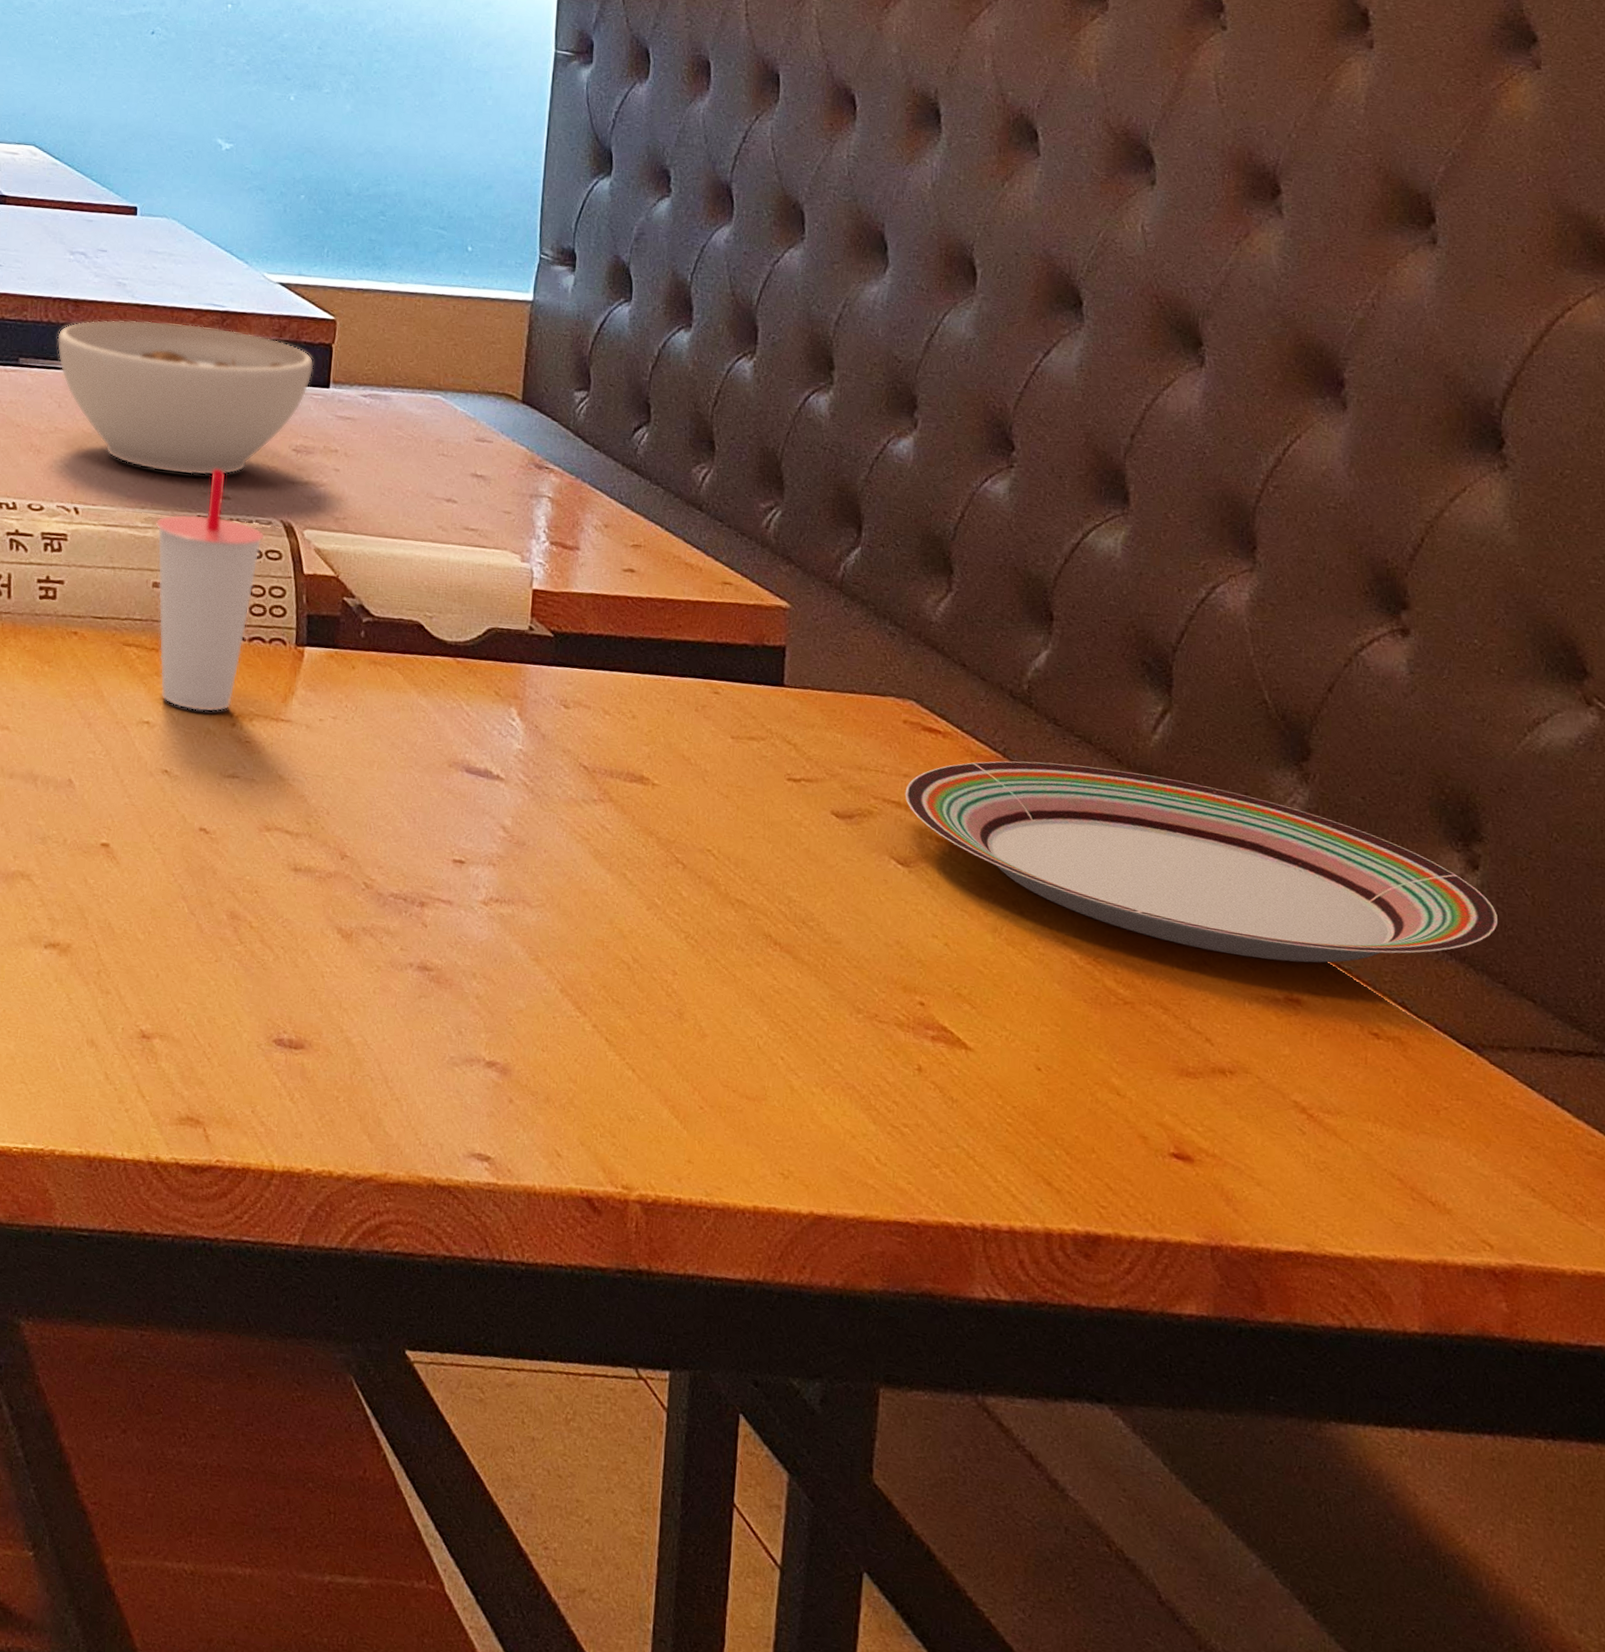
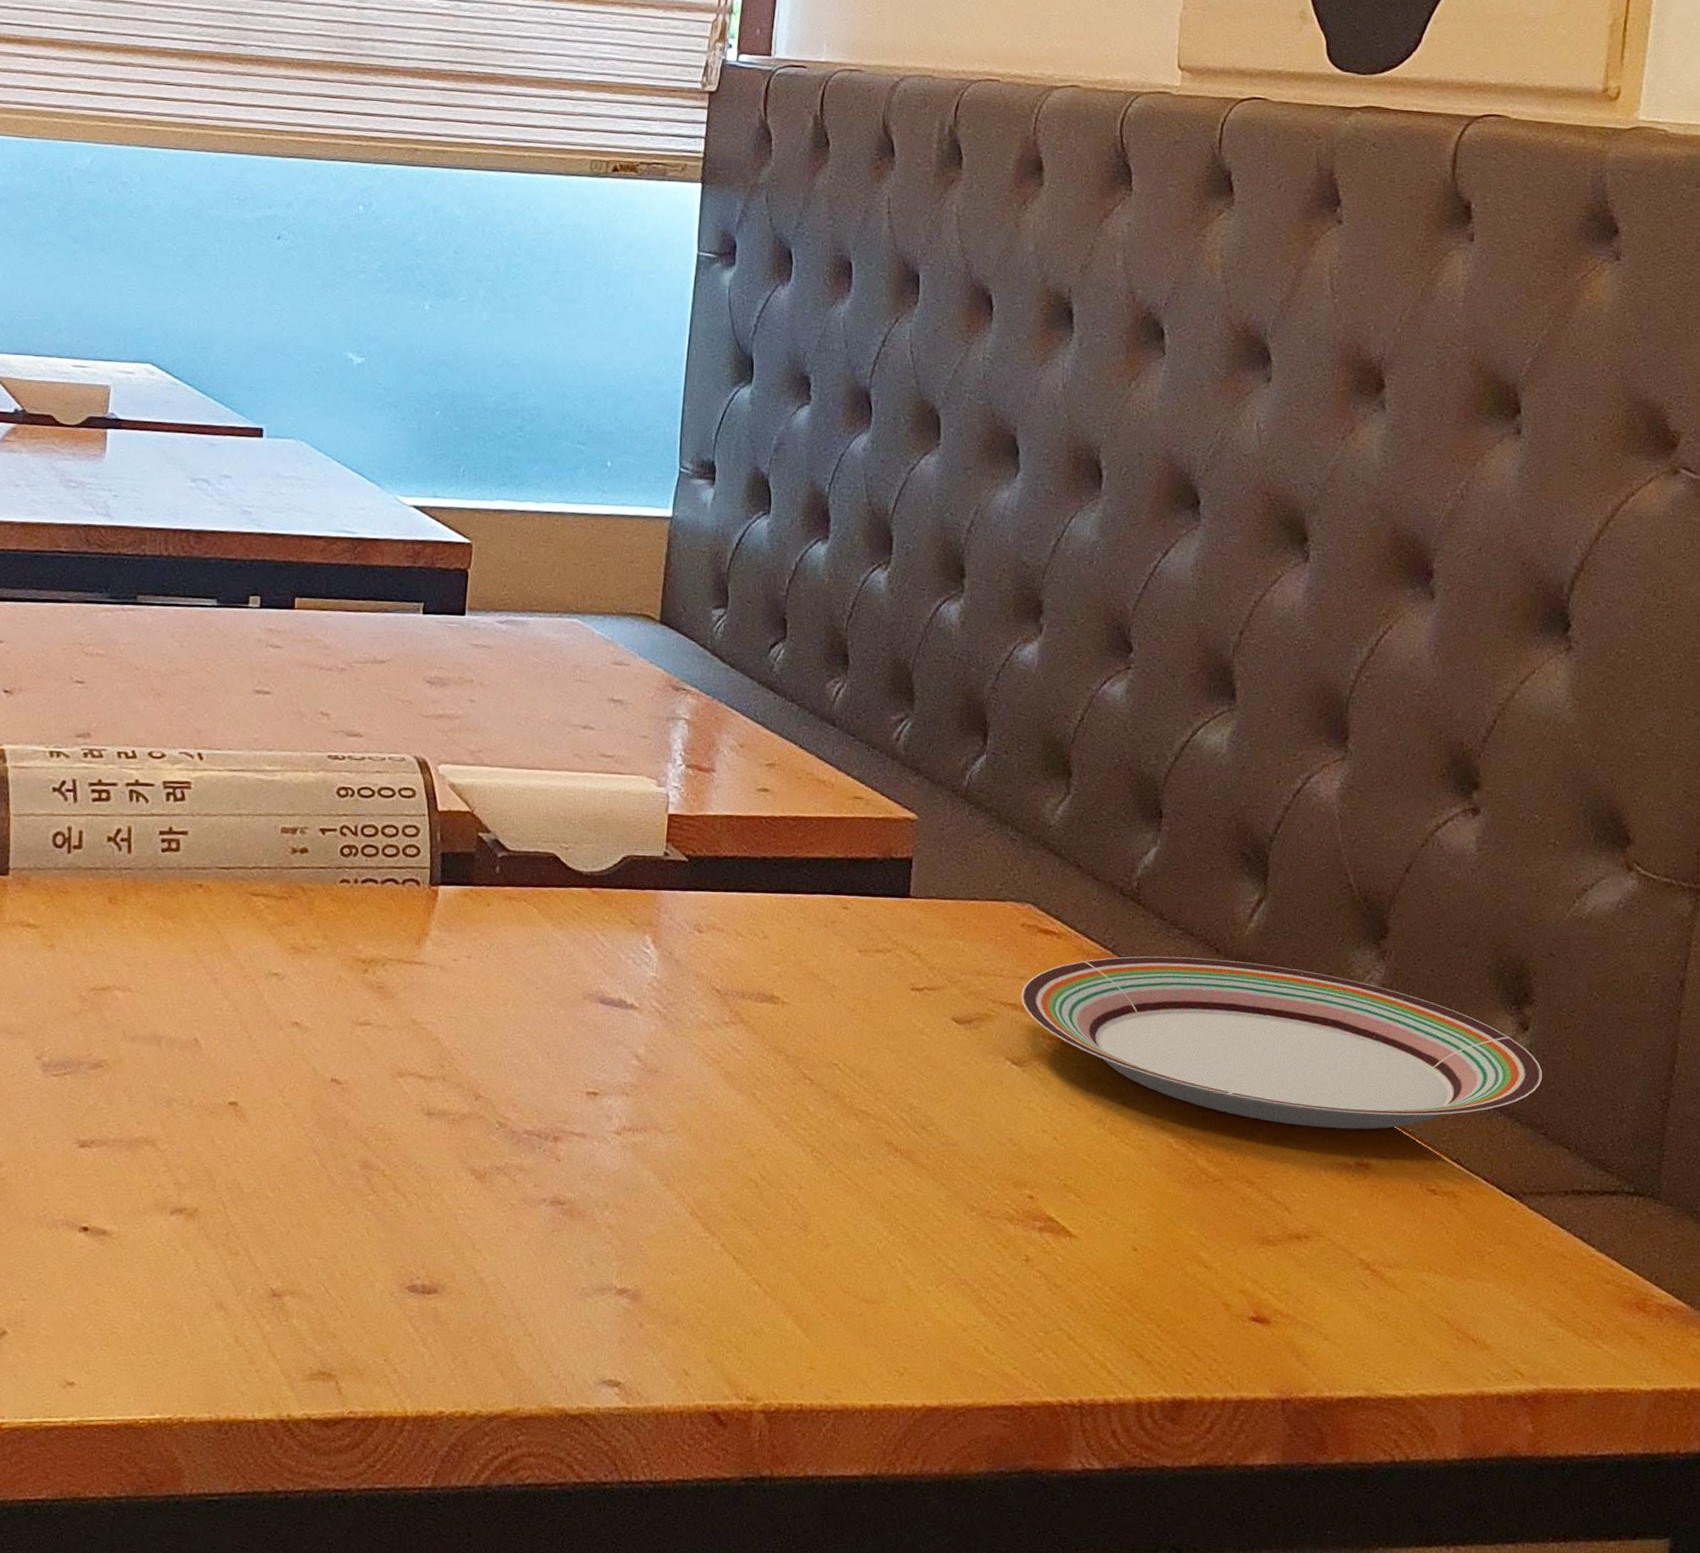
soup bowl: present [57,319,314,476] -> none [178,550,449,713]
cup: present [155,469,265,712] -> none [284,705,398,960]

